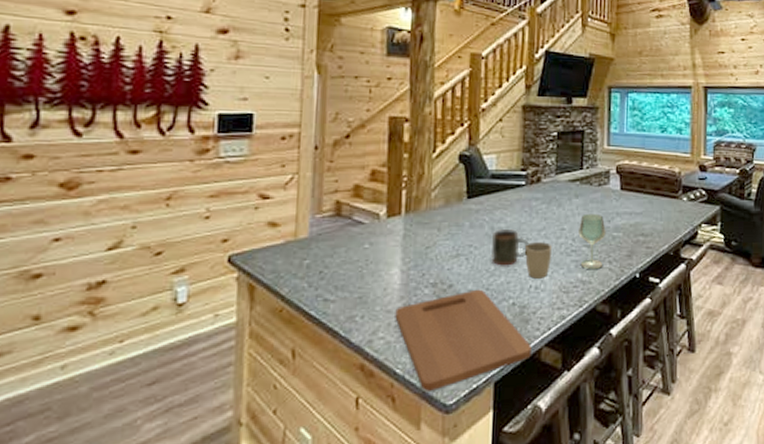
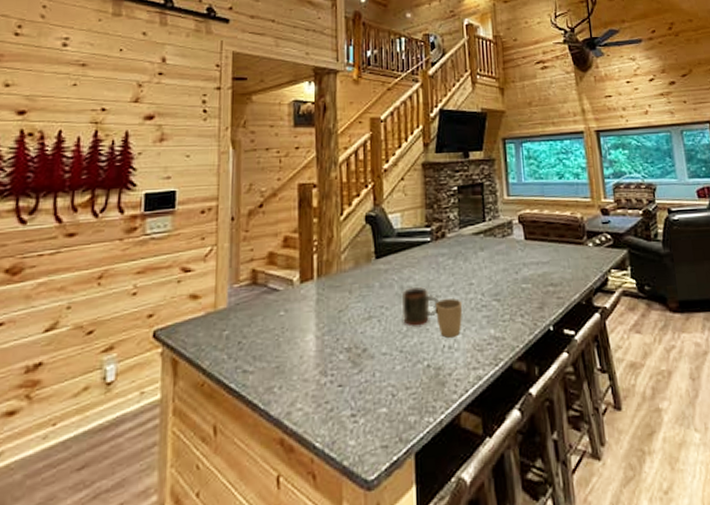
cutting board: present [395,289,531,391] -> none [312,351,450,466]
wine glass: present [578,213,606,270] -> none [487,265,515,326]

